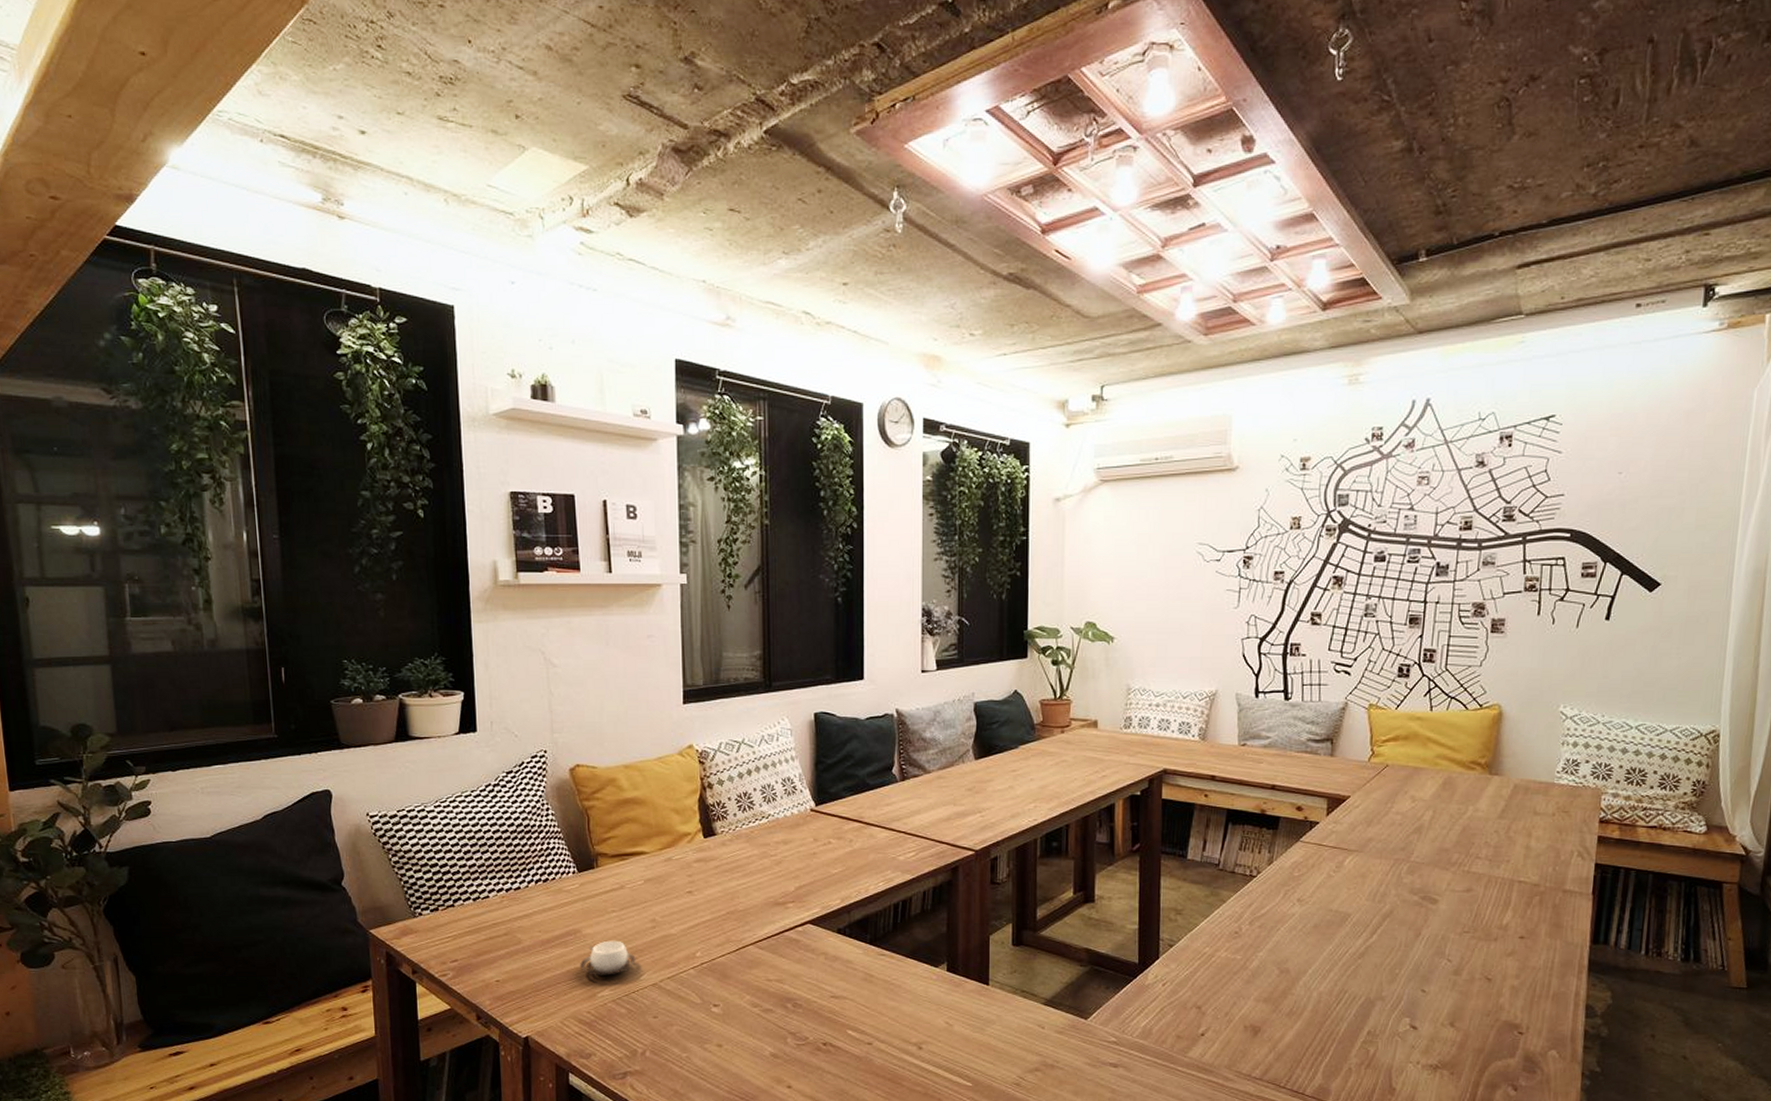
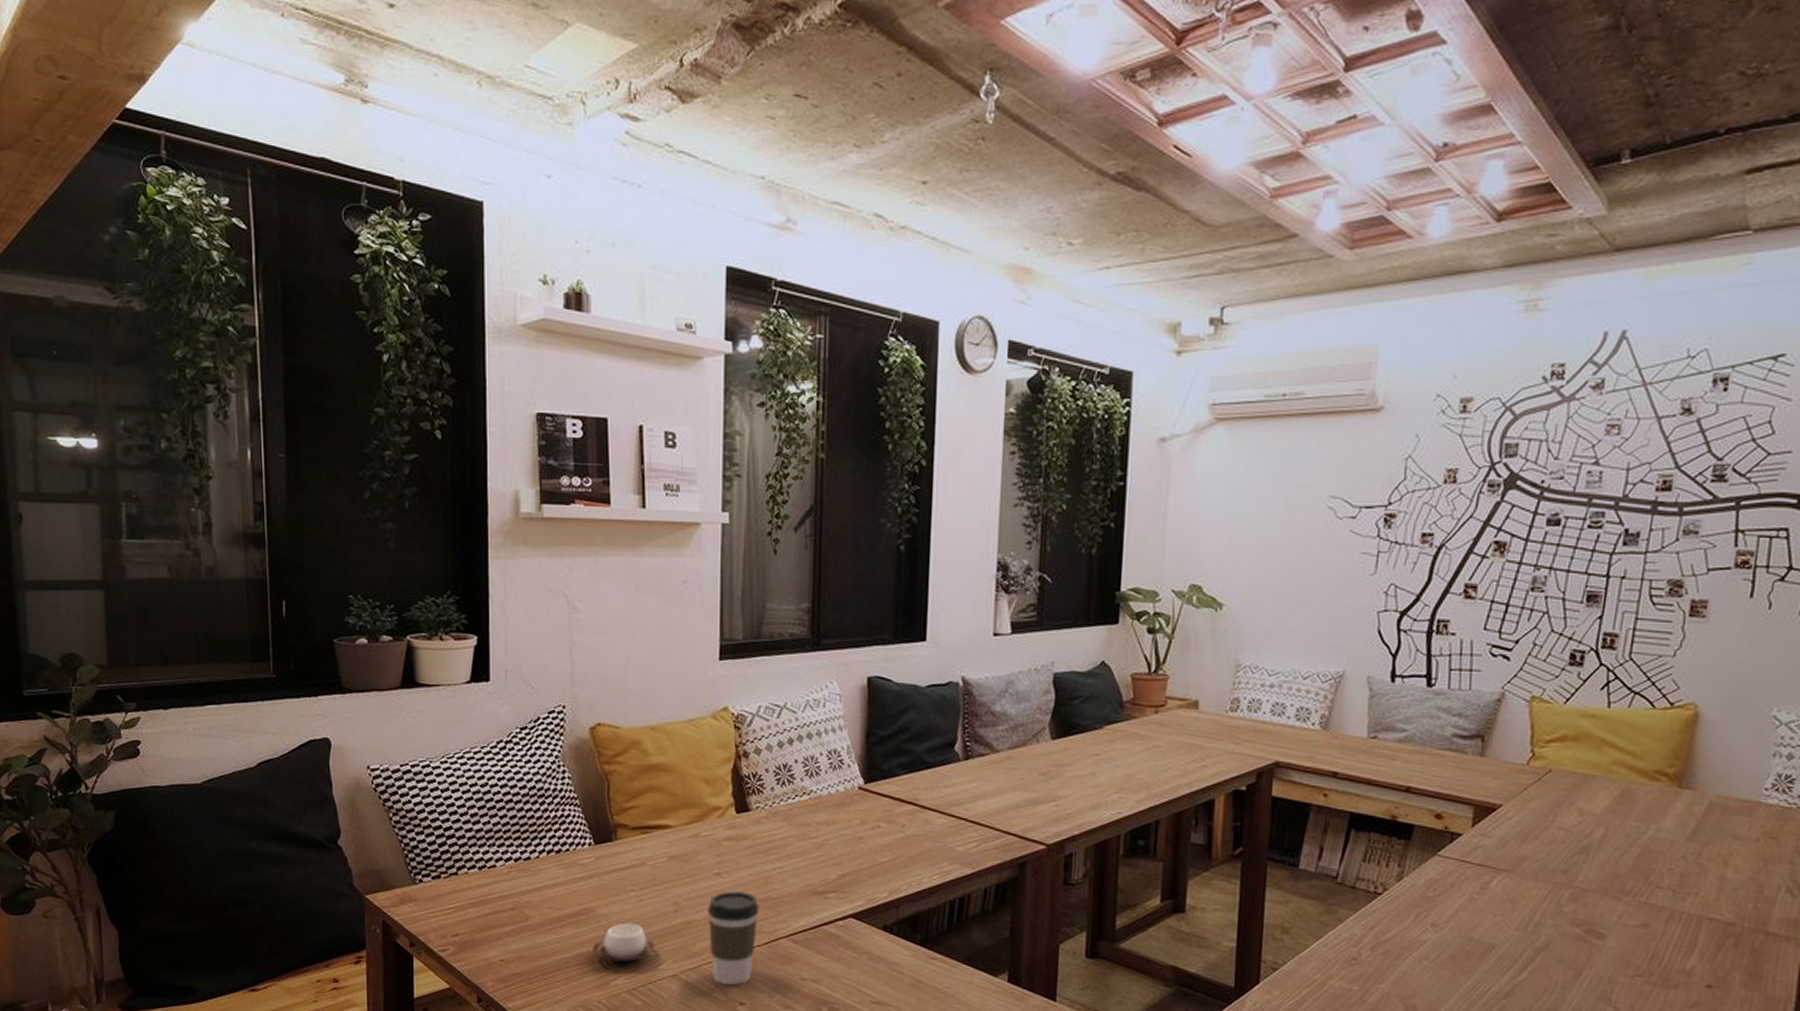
coffee cup: none [682,907,728,990] -> present [708,891,760,986]

